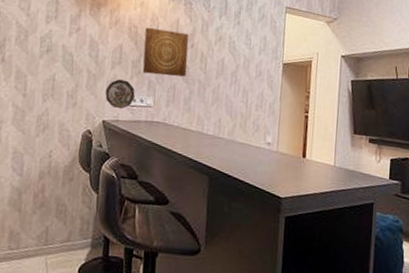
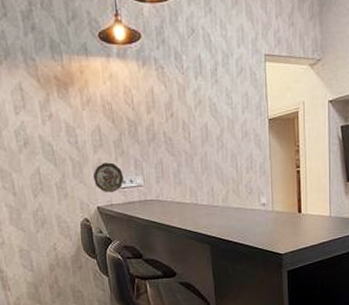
wall art: present [142,27,189,77] -> none [120,101,171,152]

